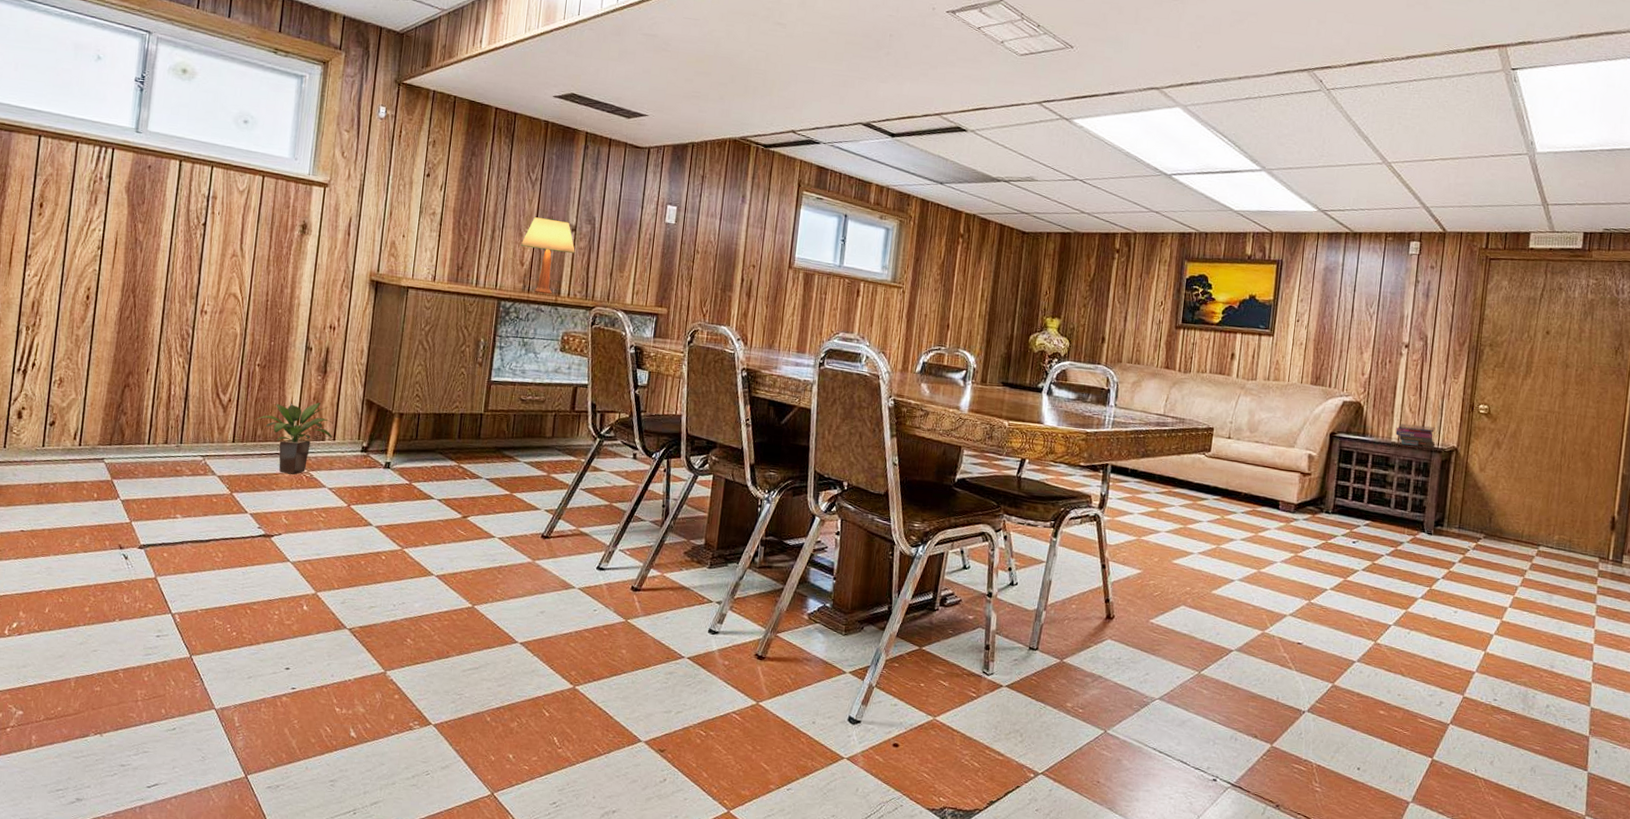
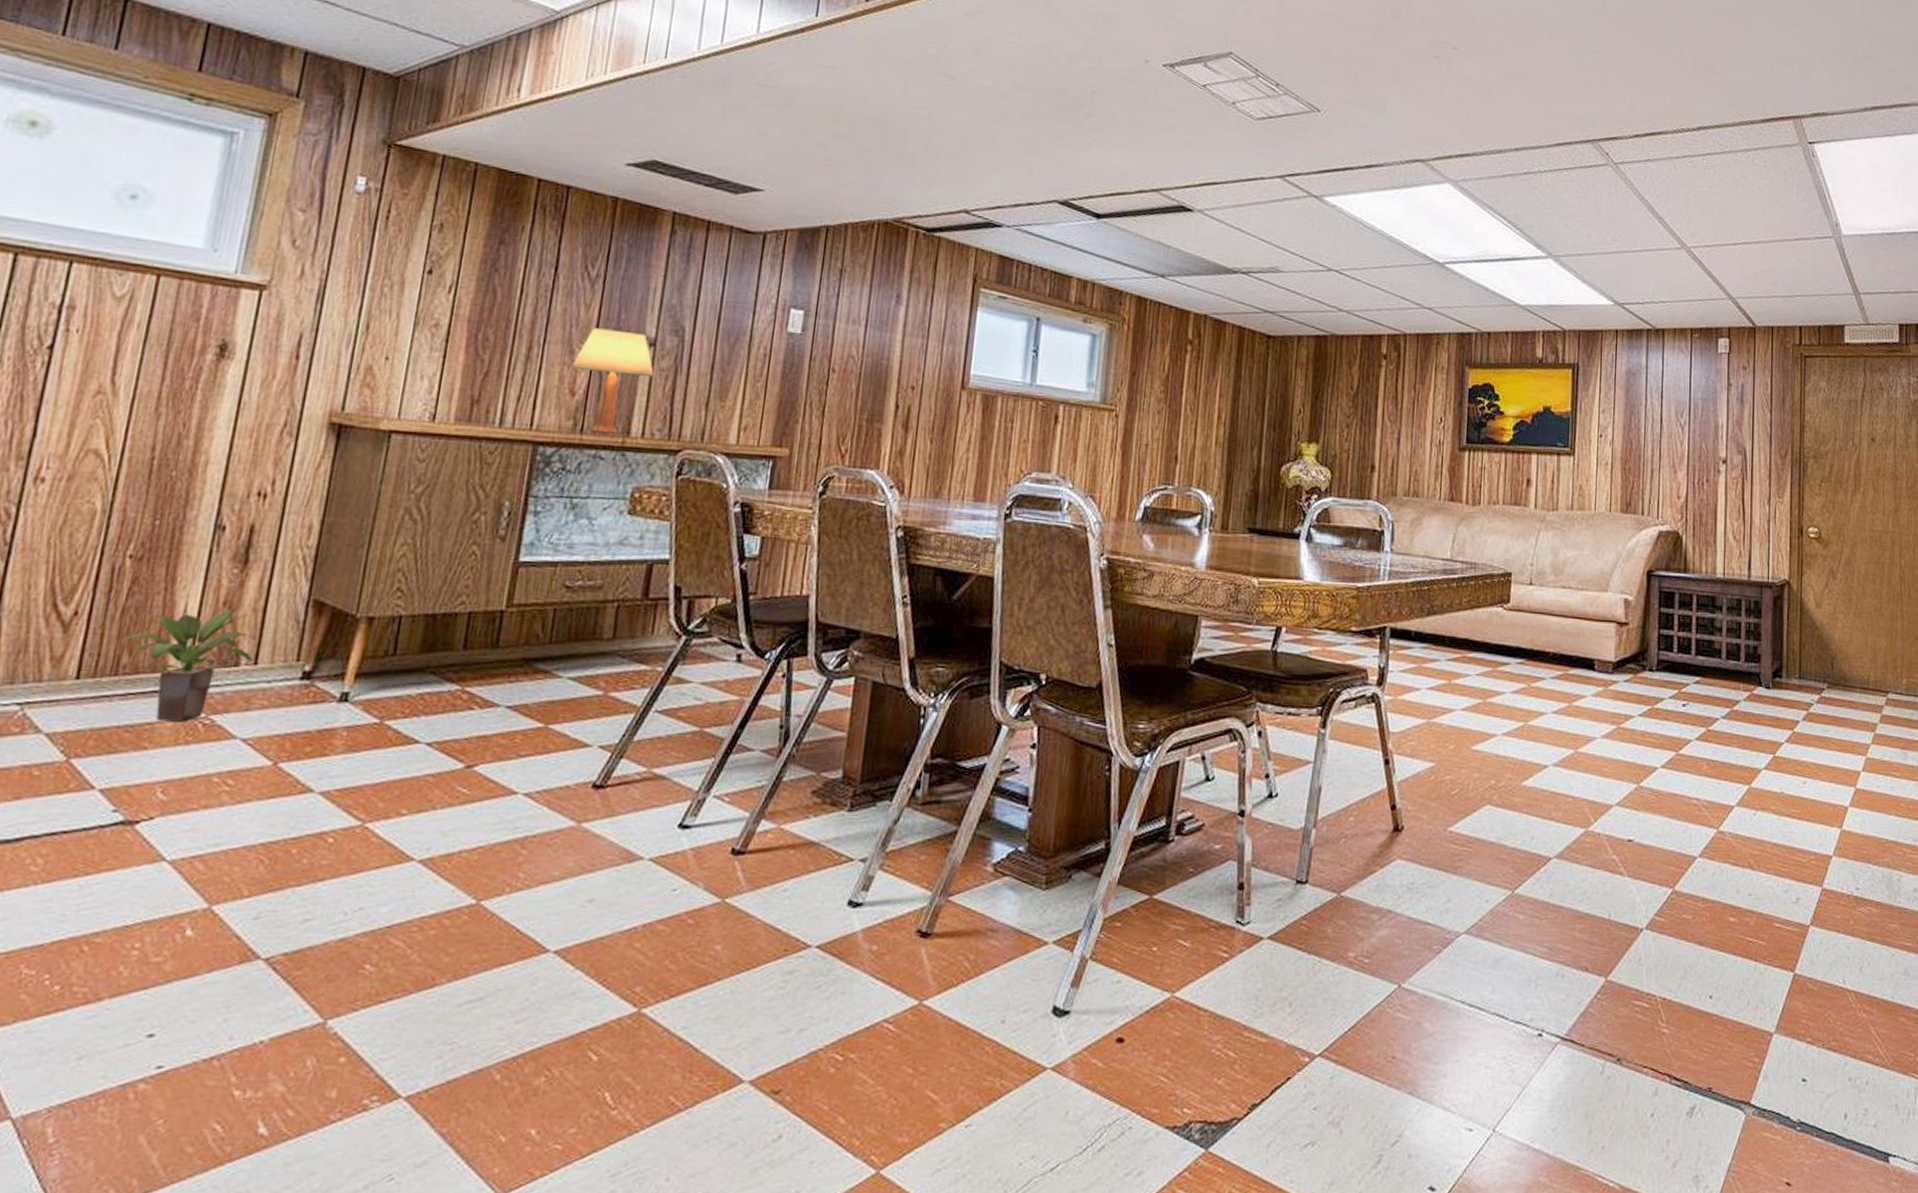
books: present [1395,423,1435,448] -> none [1720,554,1764,582]

